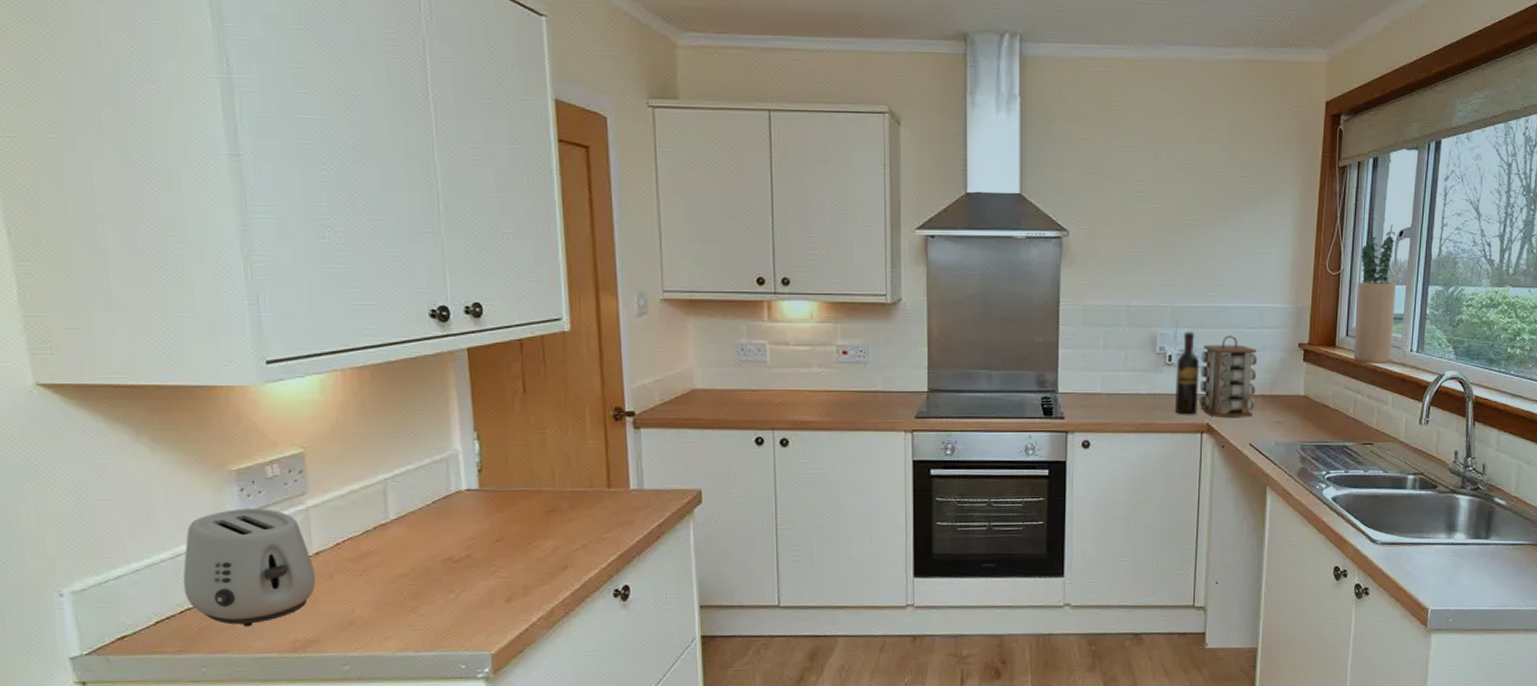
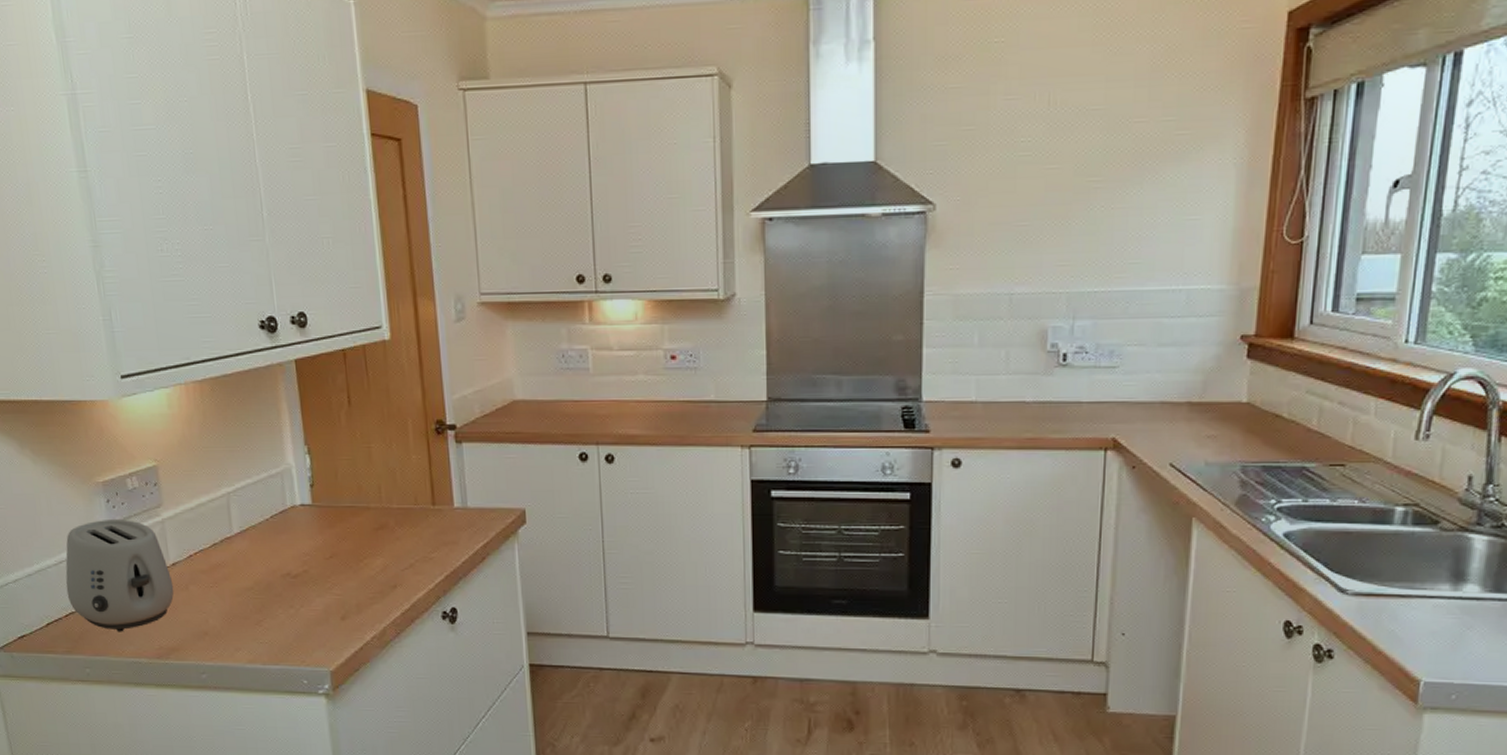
wine bottle: present [1174,331,1200,415] -> none [1069,323,1104,428]
spice rack: present [1199,335,1258,419] -> none [1102,327,1183,432]
vase: present [1353,224,1396,364] -> none [1319,172,1388,360]

